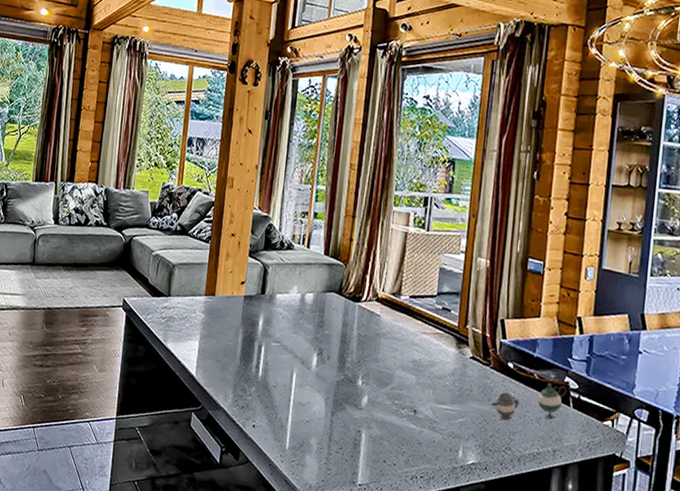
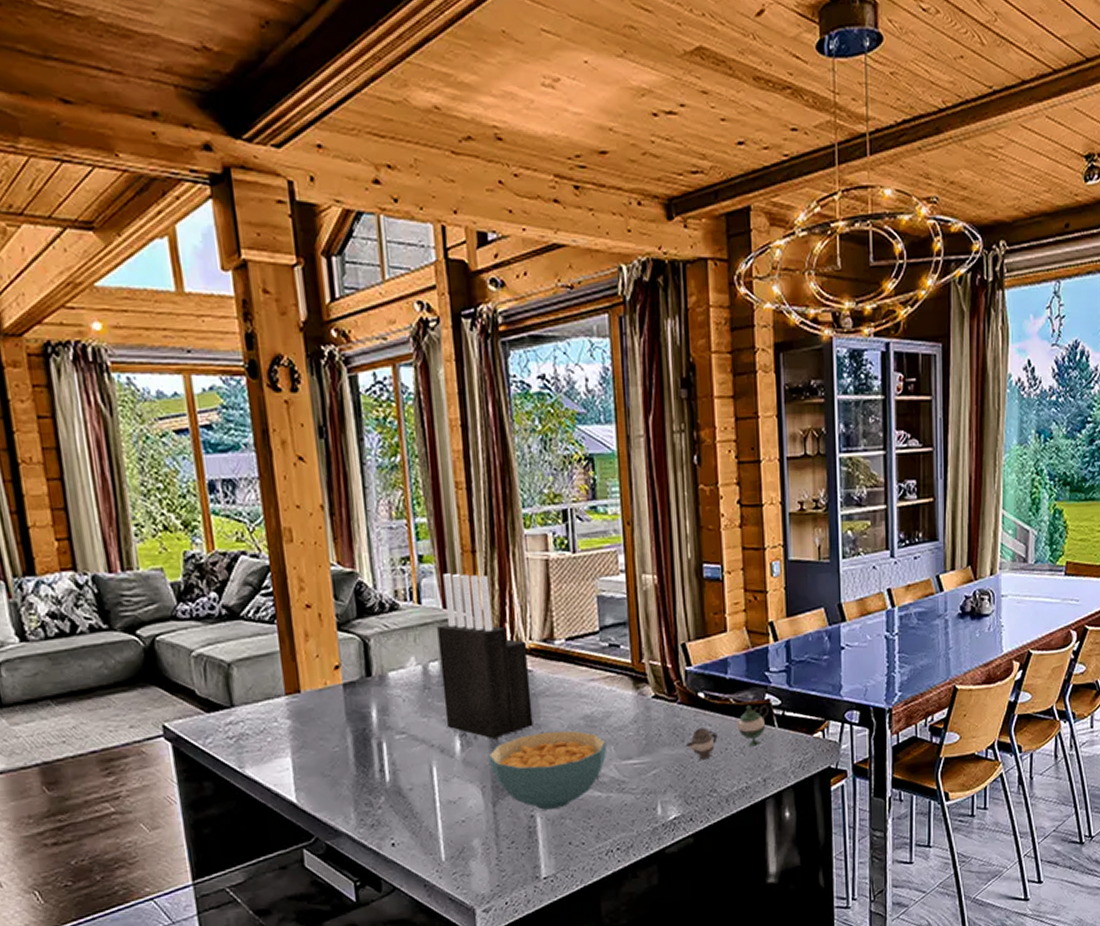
knife block: none [309,229,379,363] -> present [437,573,533,739]
cereal bowl: none [335,365,428,431] -> present [488,730,607,810]

